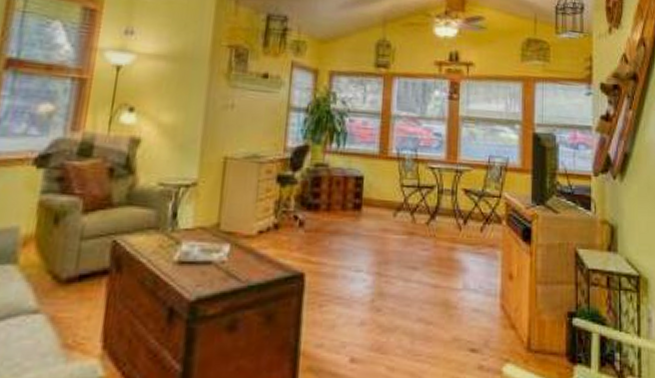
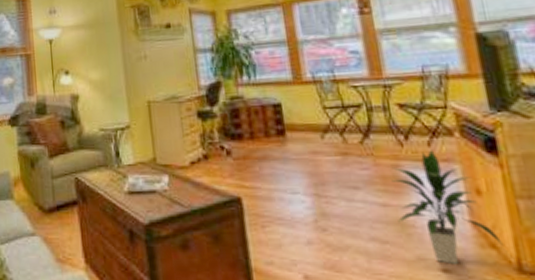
indoor plant: none [444,235,521,344] -> present [391,150,505,264]

